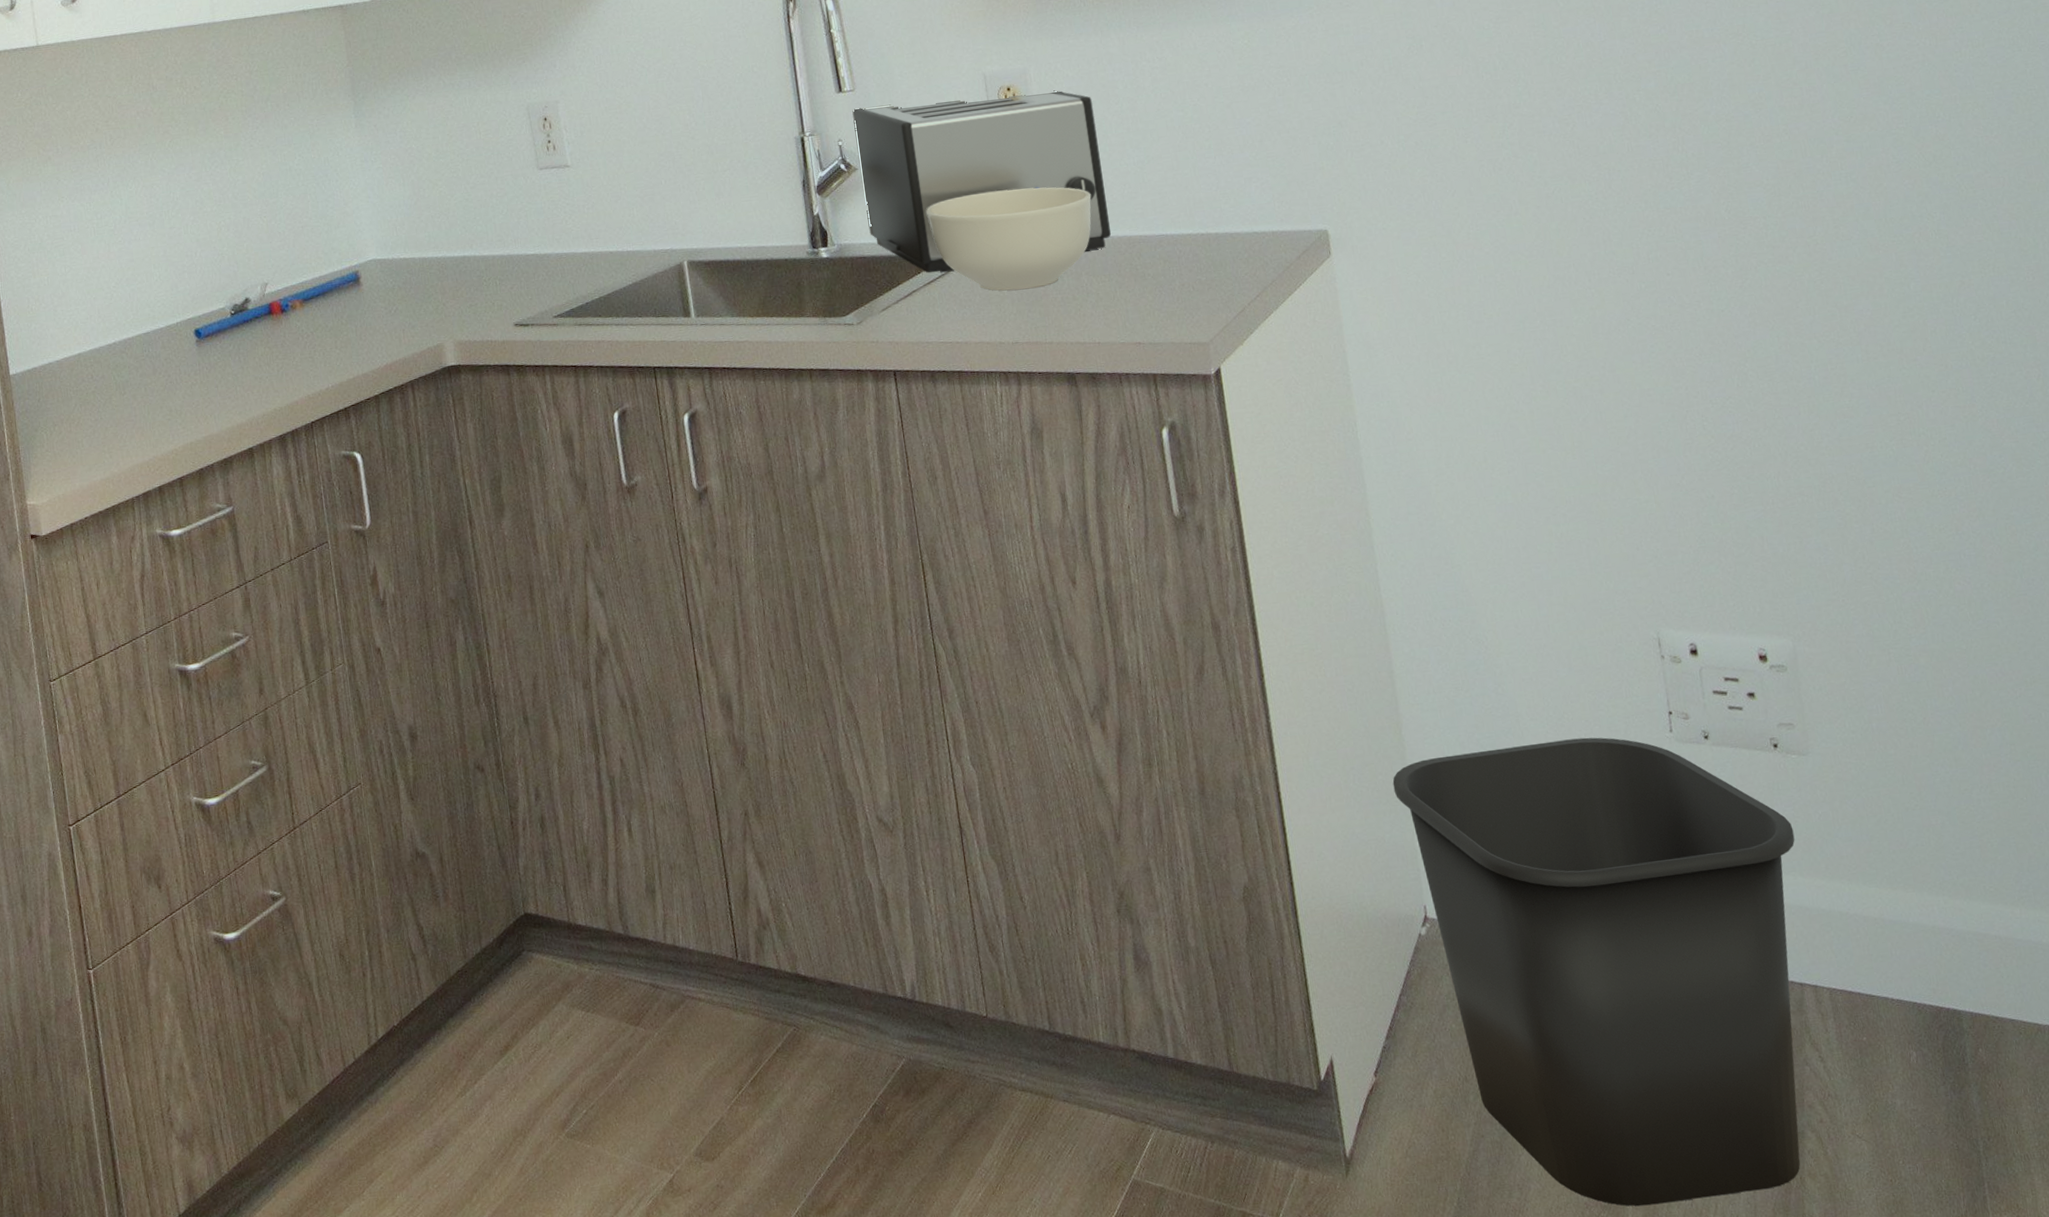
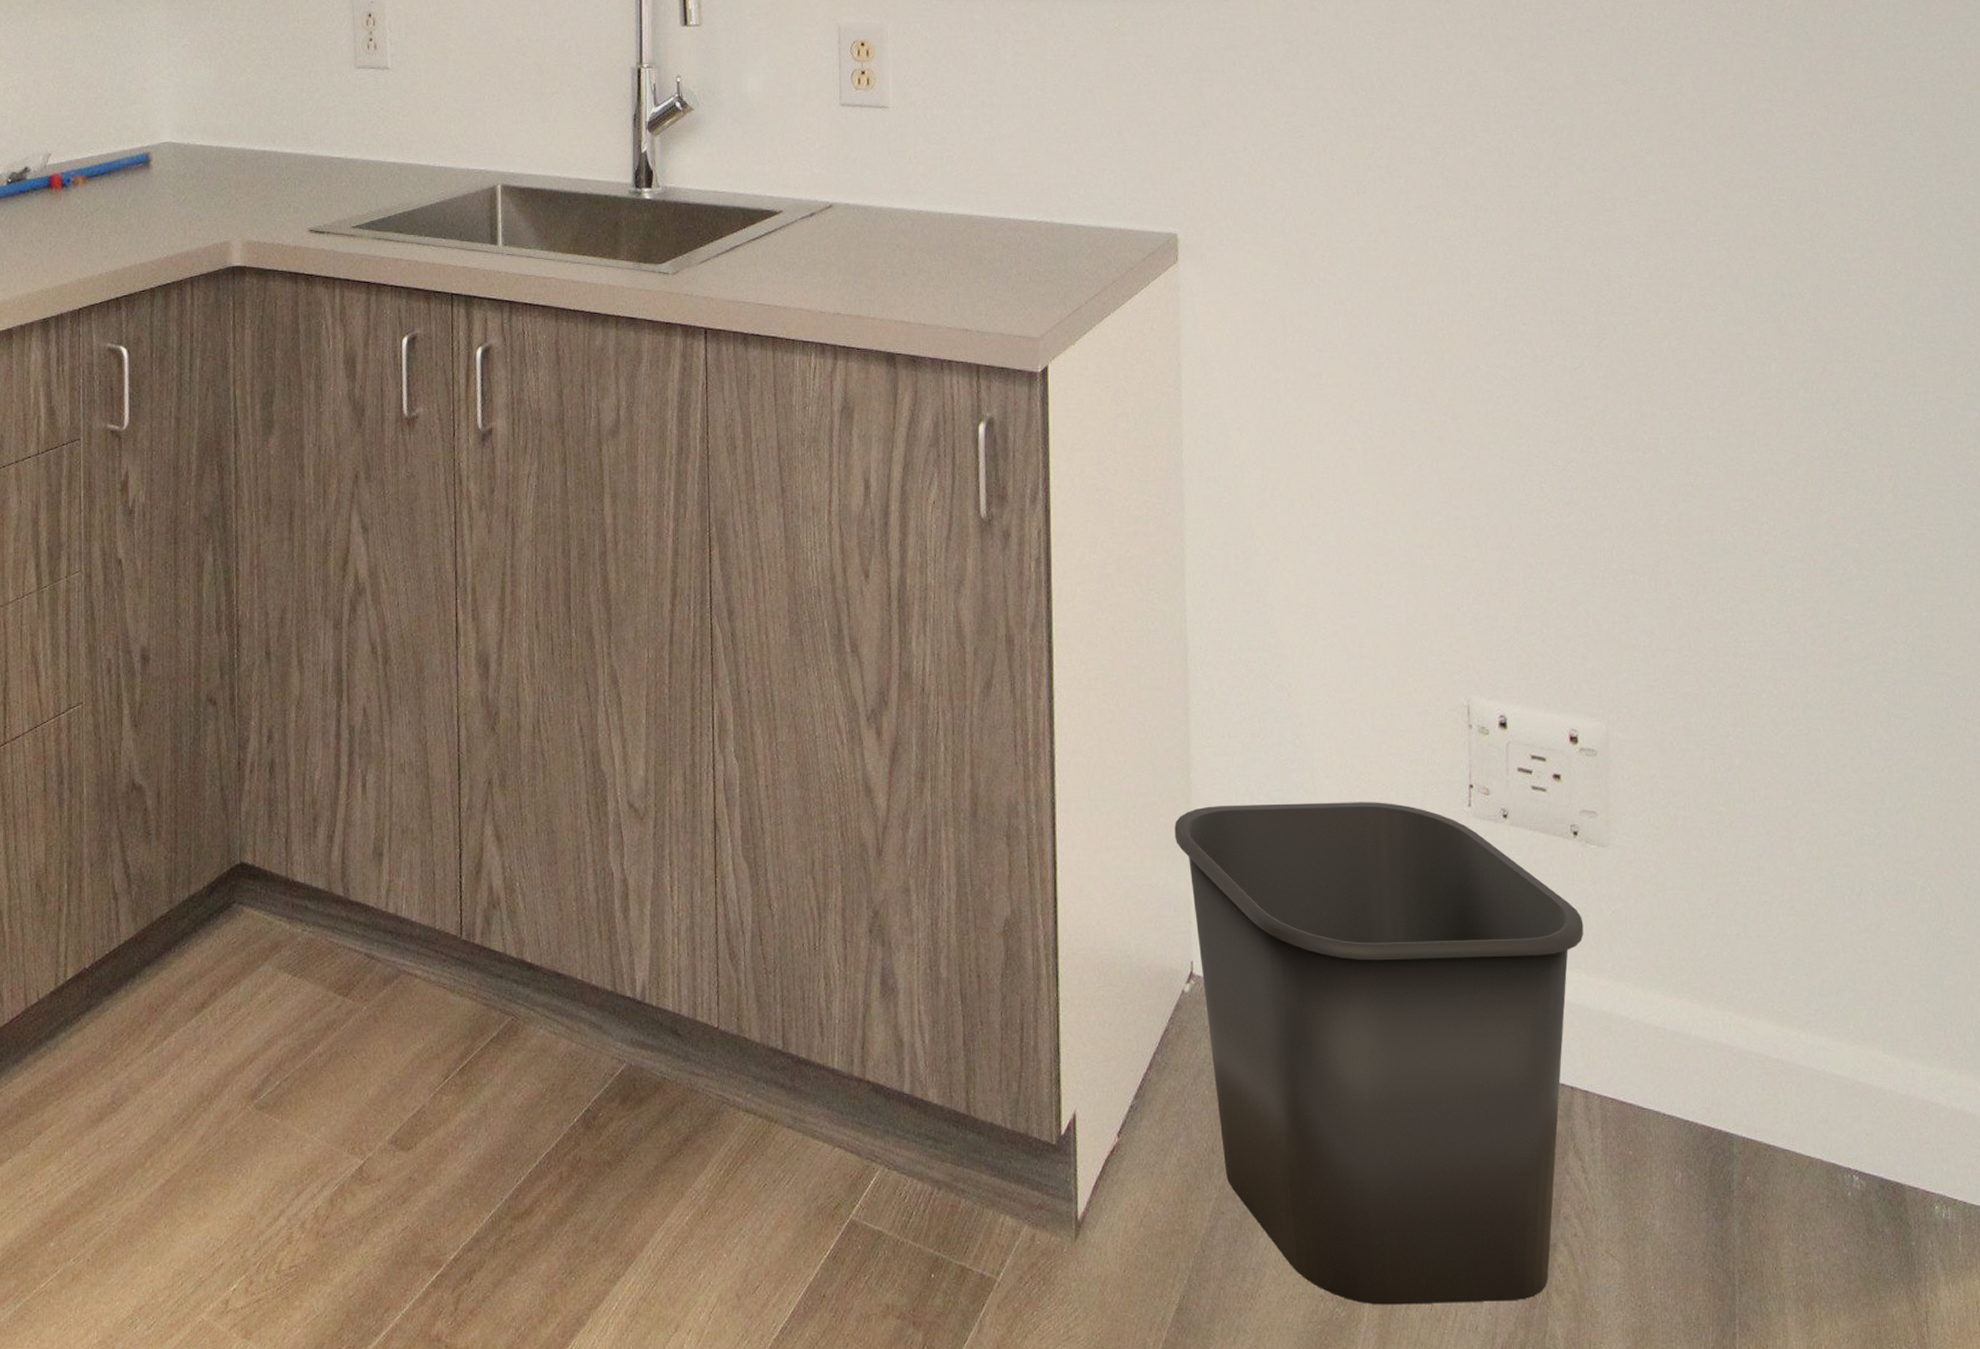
toaster: present [852,90,1111,273] -> none [695,45,951,230]
bowl: present [925,187,1091,291] -> none [759,150,935,259]

